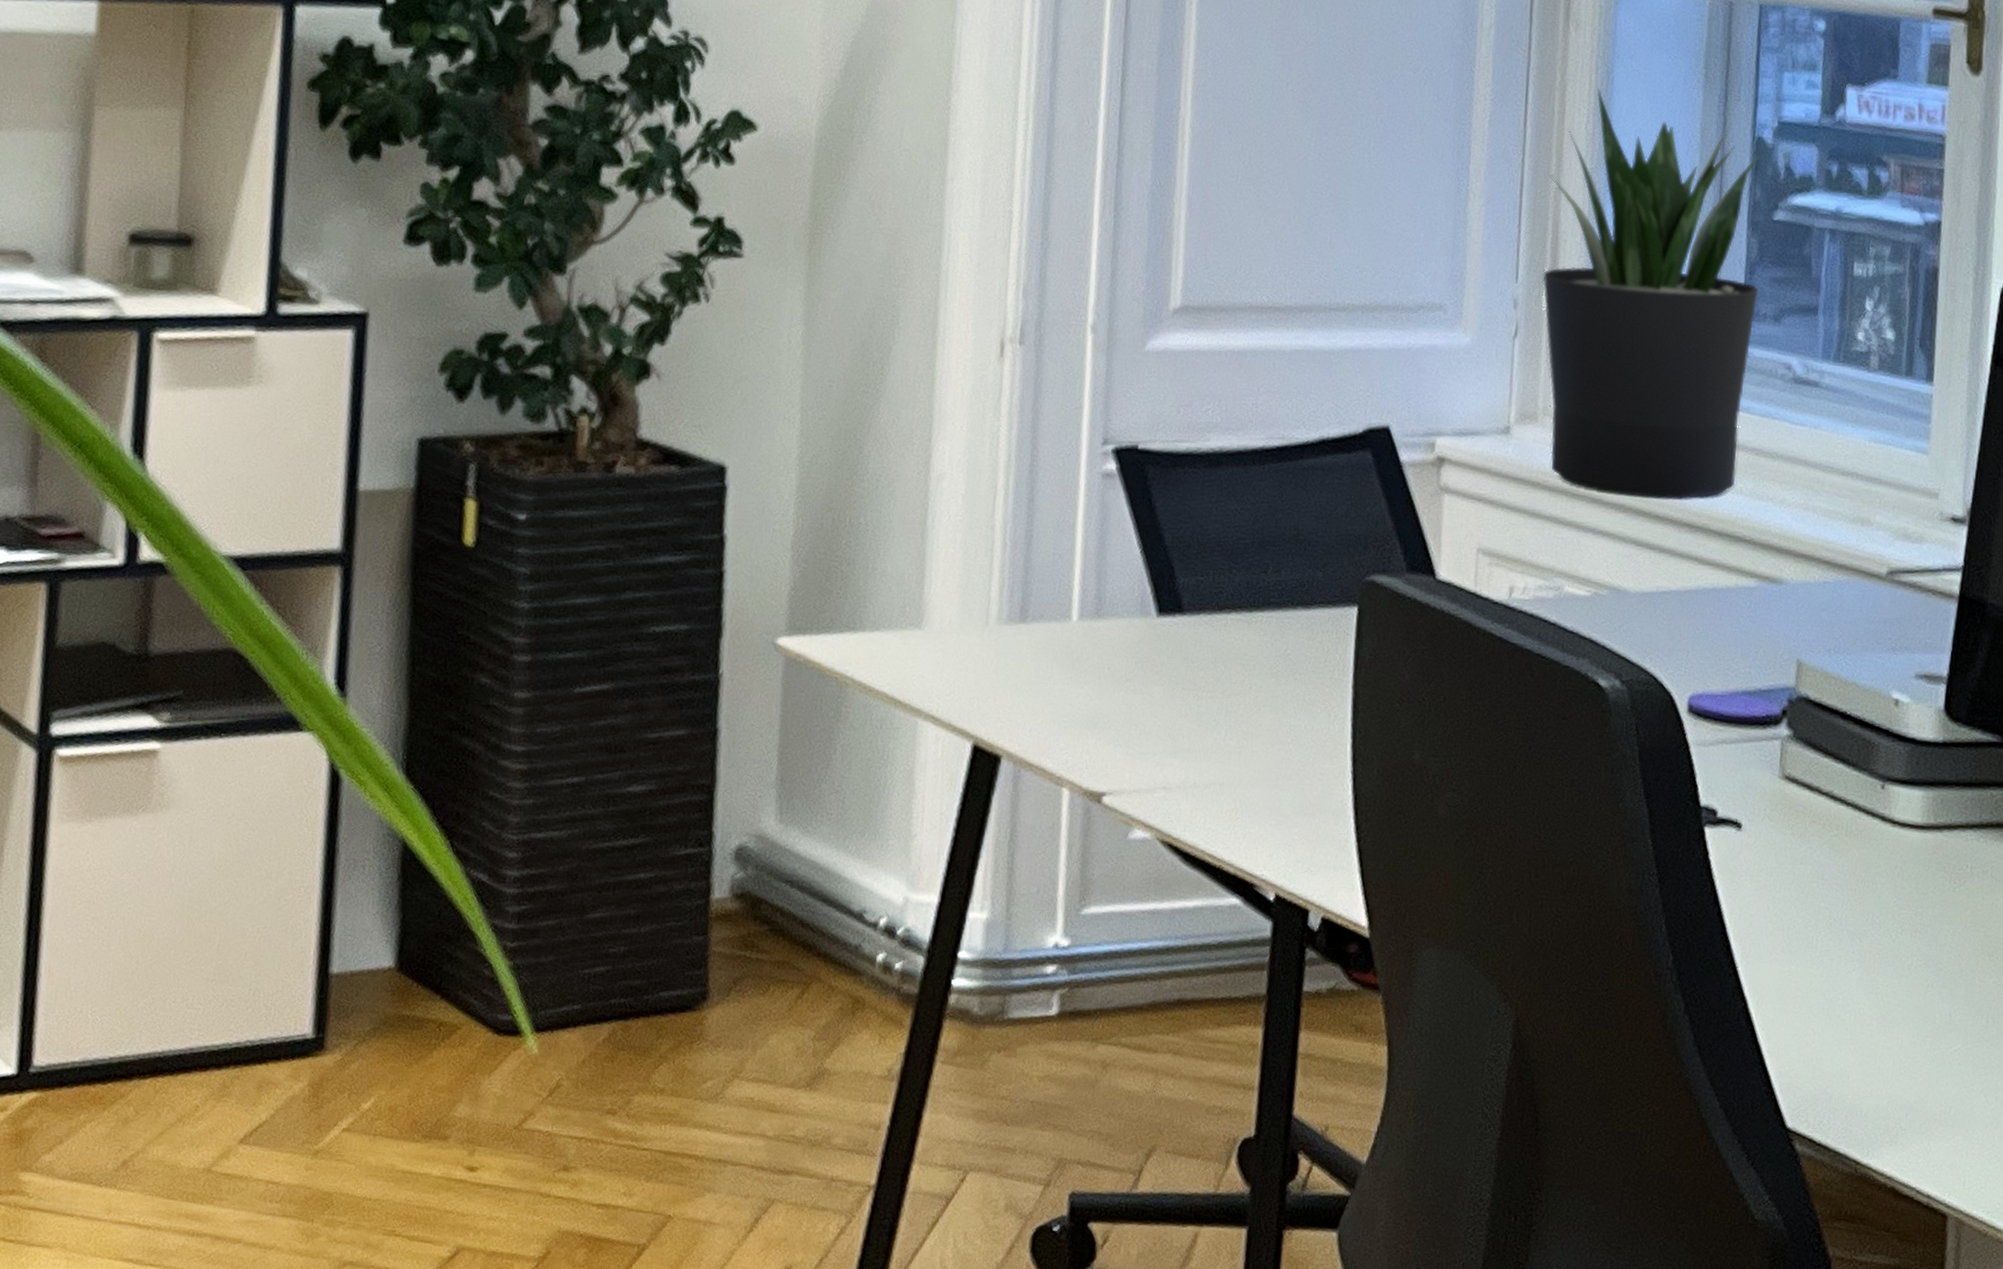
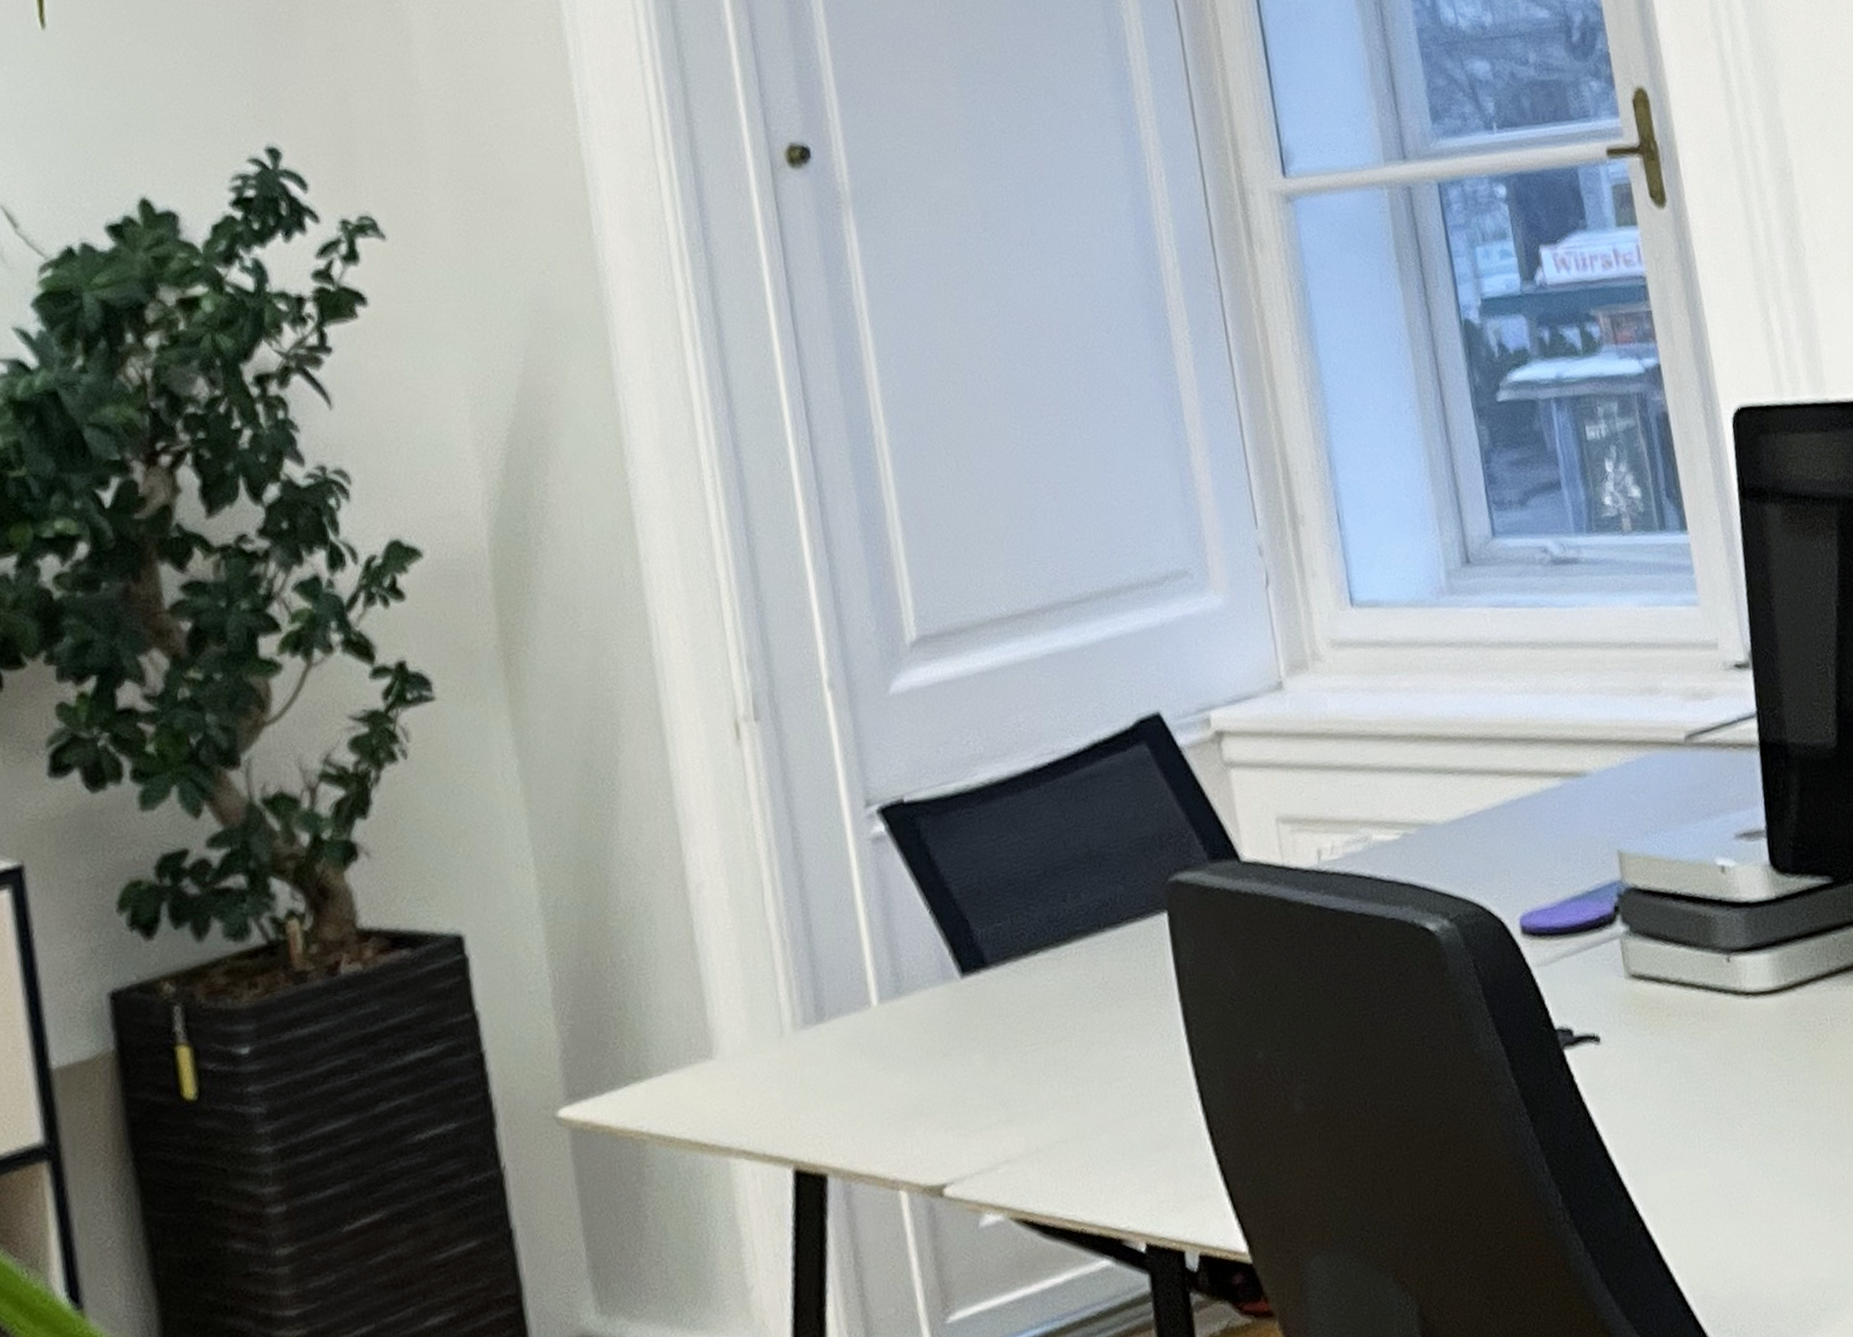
planter: present [1542,89,1760,499] -> none [1265,307,1518,727]

